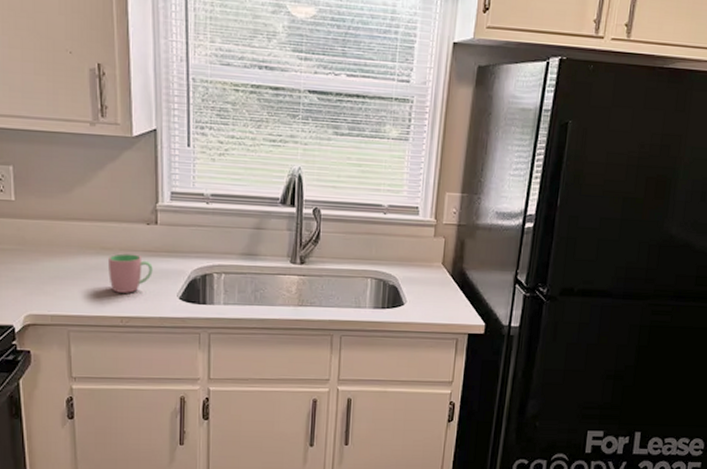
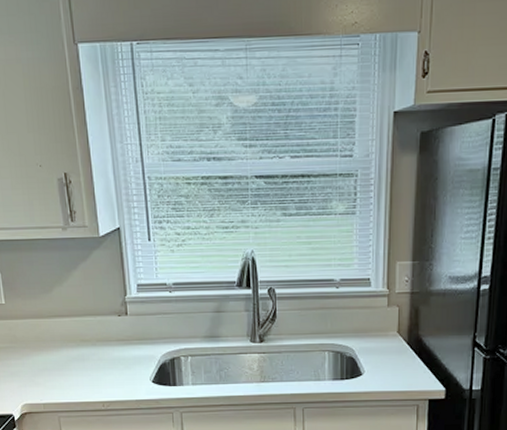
cup: present [107,253,153,293] -> none [86,344,127,380]

